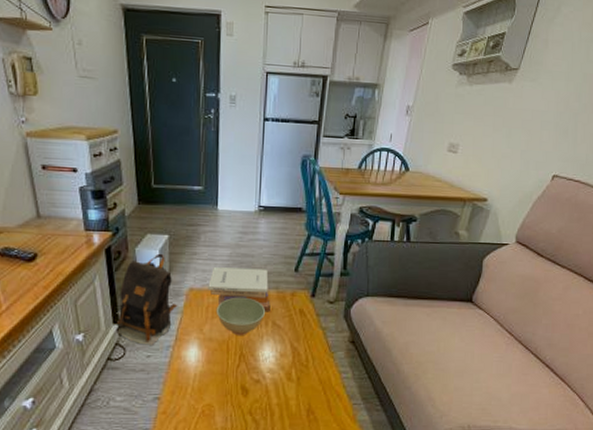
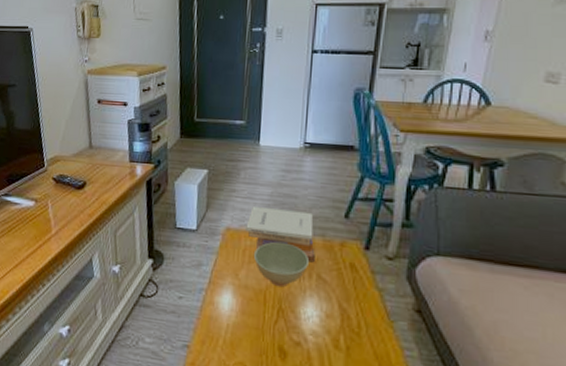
backpack: present [116,253,178,345] -> none [151,188,214,286]

